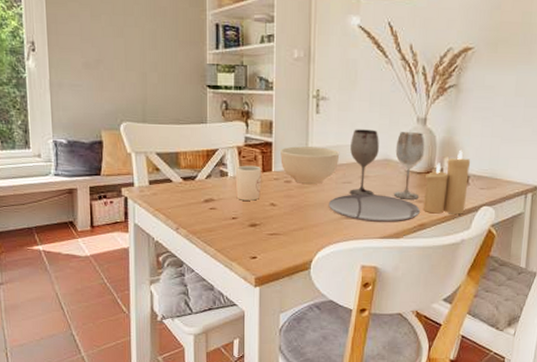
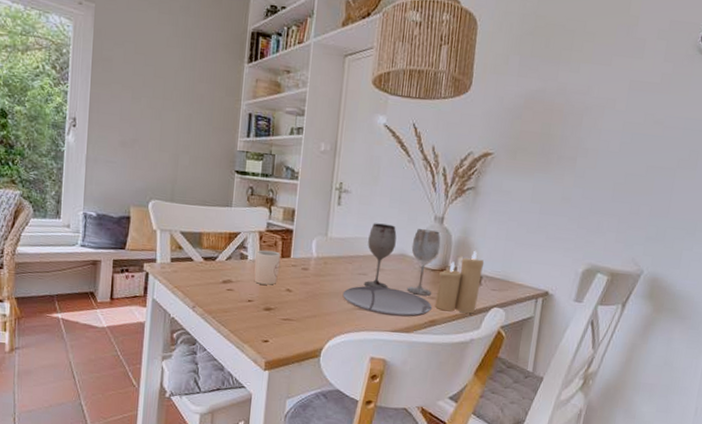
bowl: present [280,146,340,184] -> none [300,235,358,274]

